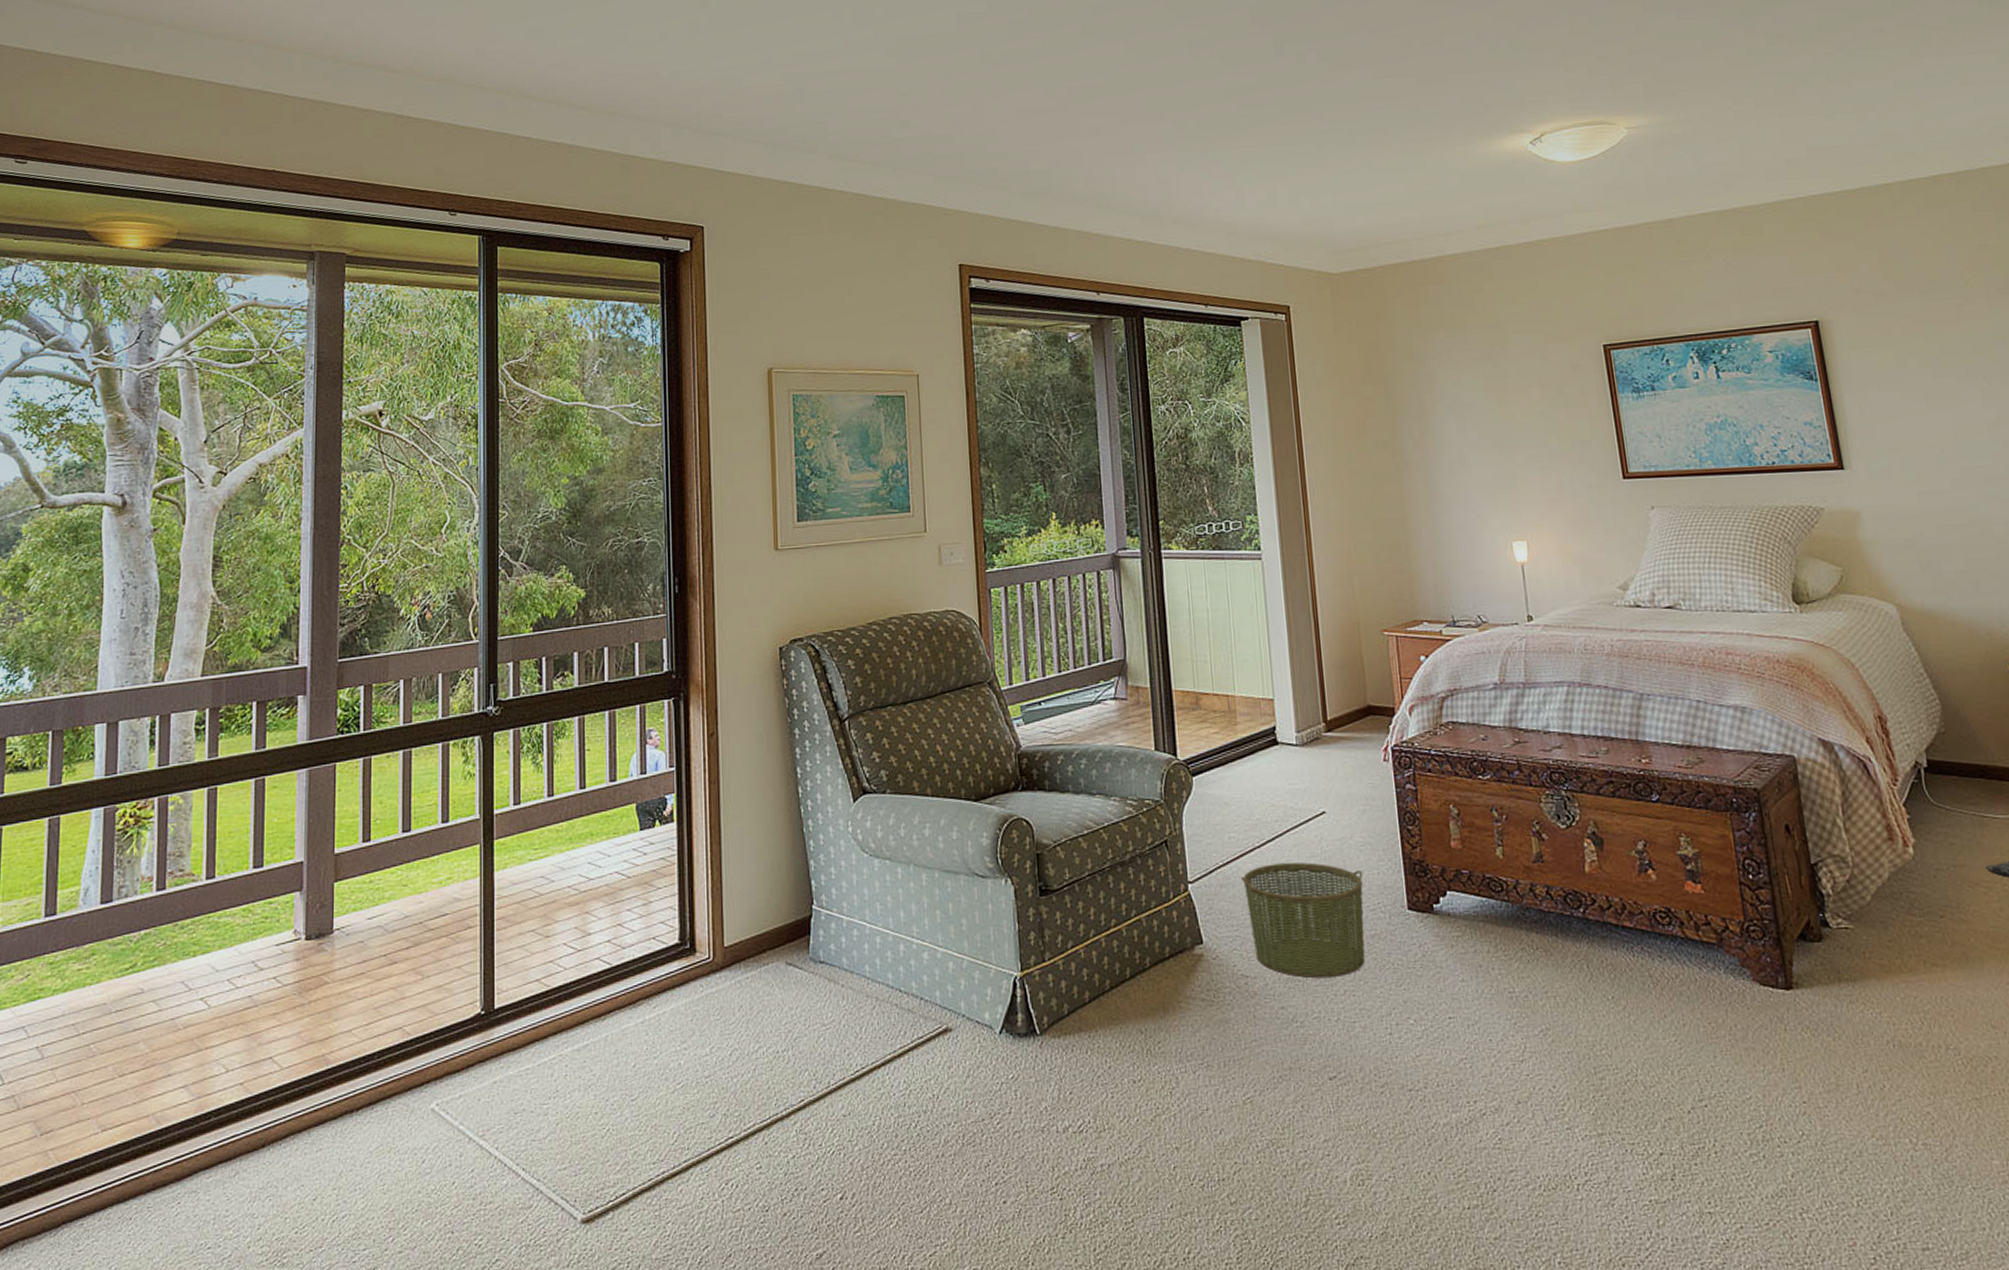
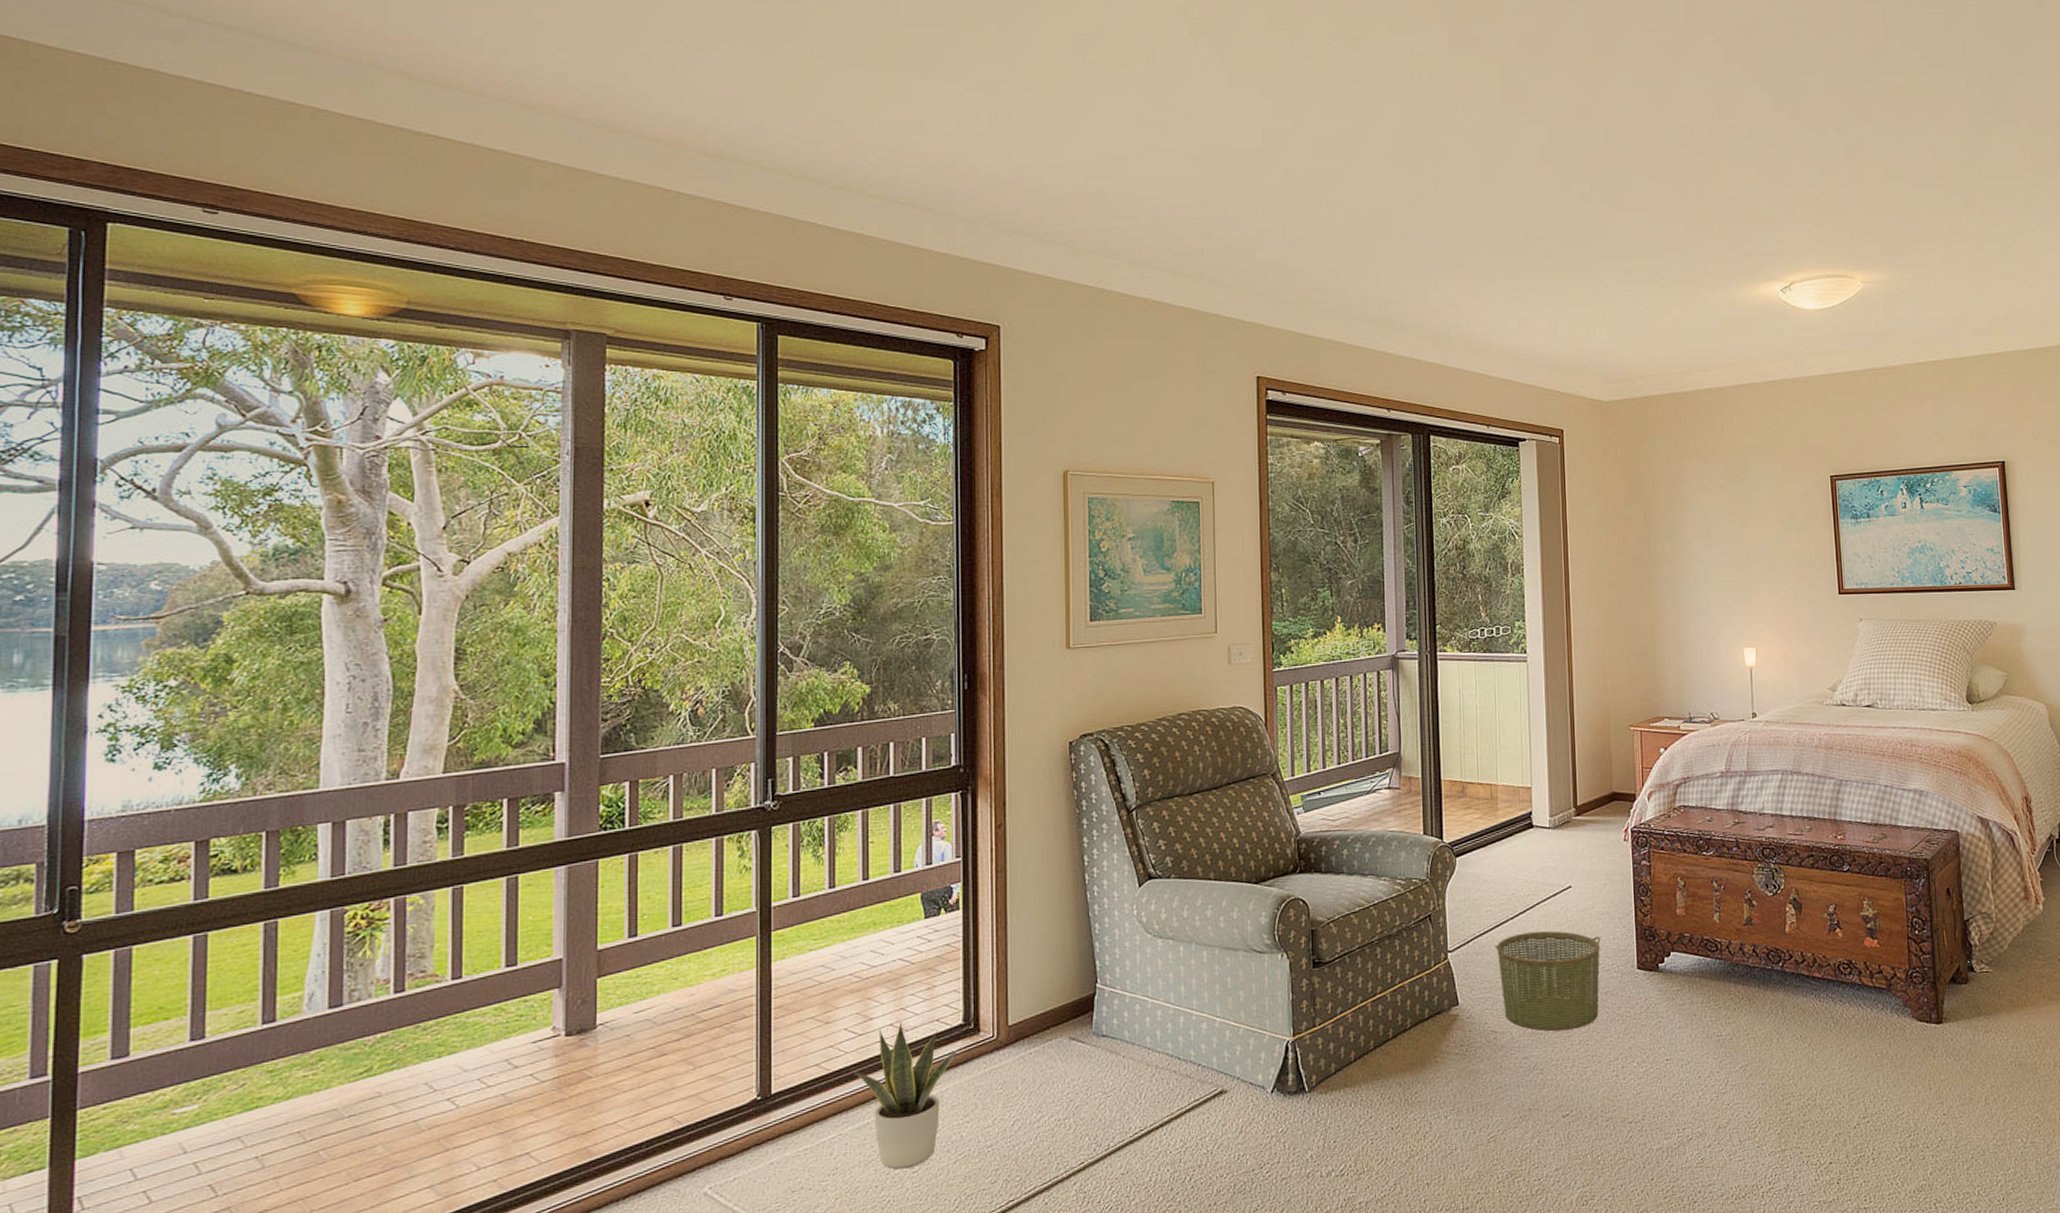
potted plant: none [572,939,679,1096] -> present [853,1022,962,1170]

